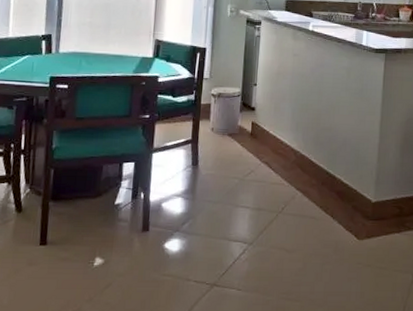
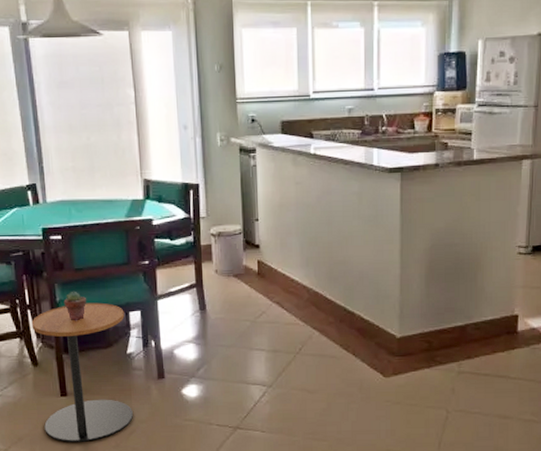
side table: none [16,151,118,295] -> present [31,302,133,442]
potted succulent: none [59,139,82,169] -> present [64,291,86,321]

